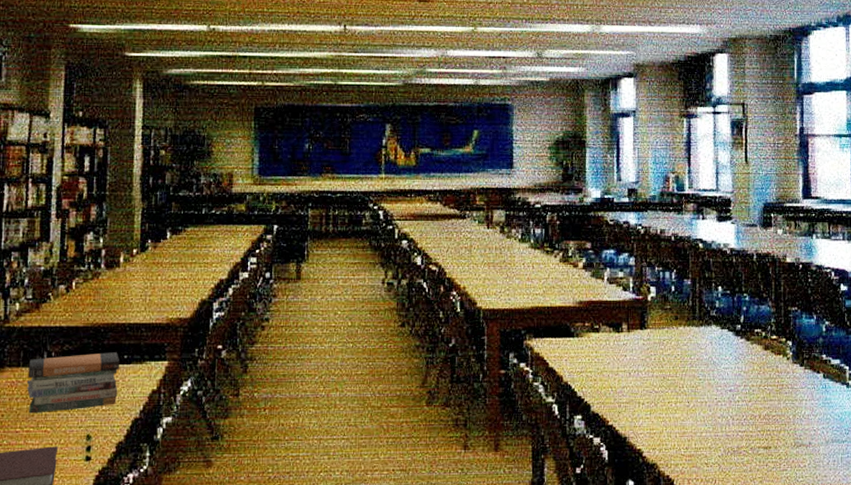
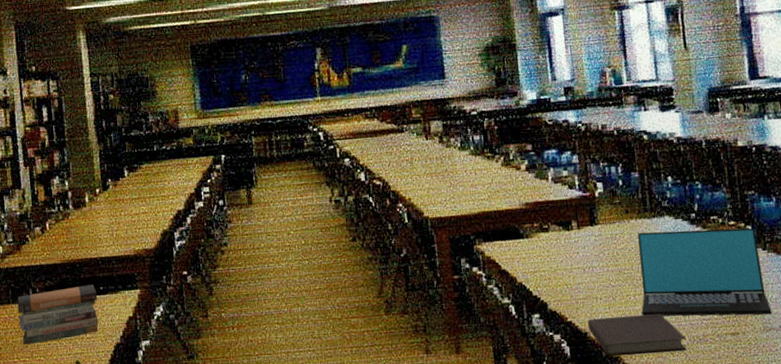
notebook: none [628,423,722,464] -> present [587,313,688,356]
laptop: none [681,340,803,431] -> present [638,228,772,316]

